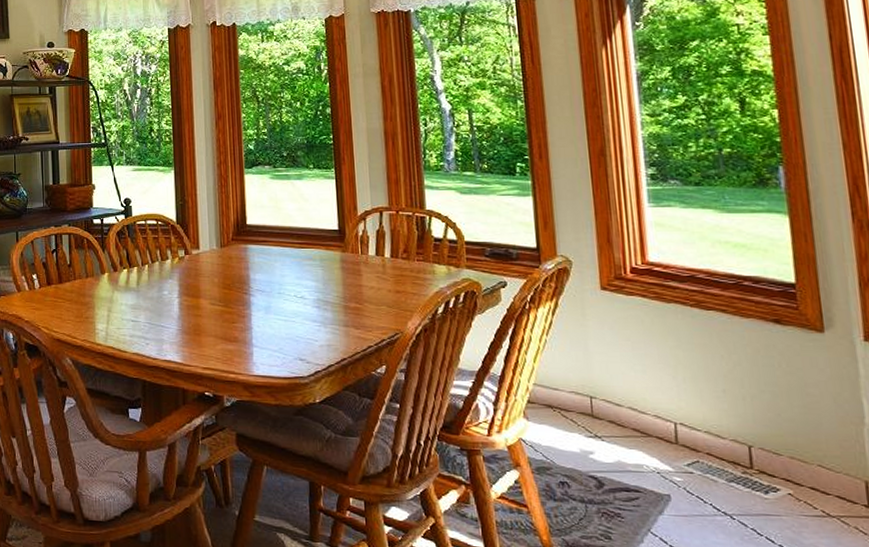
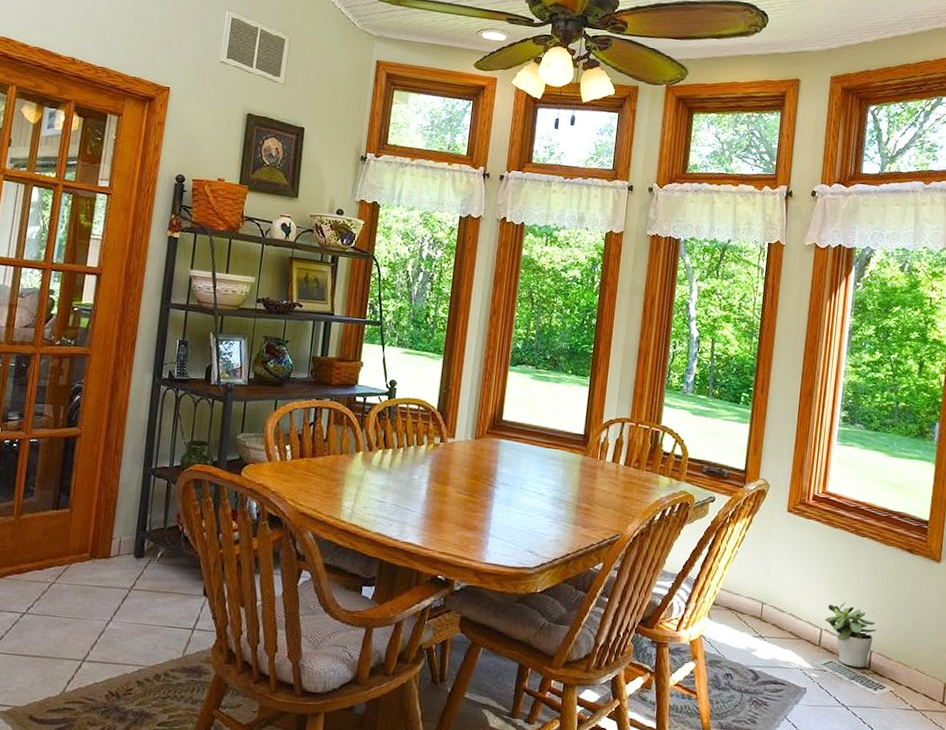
potted plant: none [678,389,752,467] -> present [825,602,877,668]

